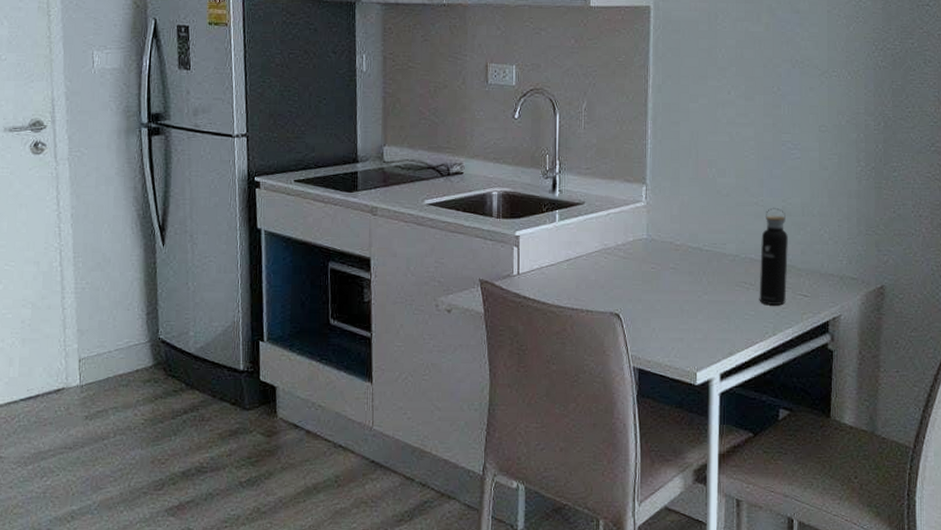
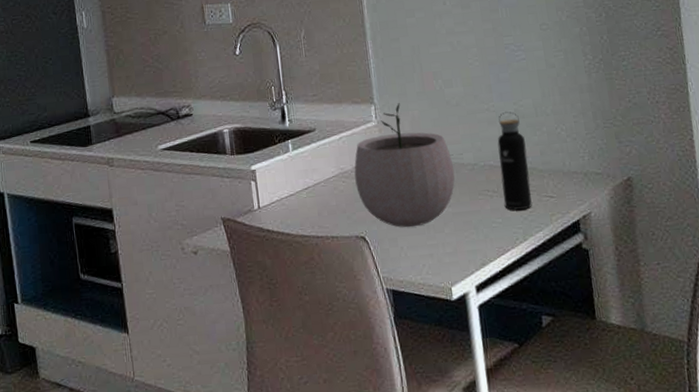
plant pot: none [617,186,716,310] -> present [354,103,455,228]

